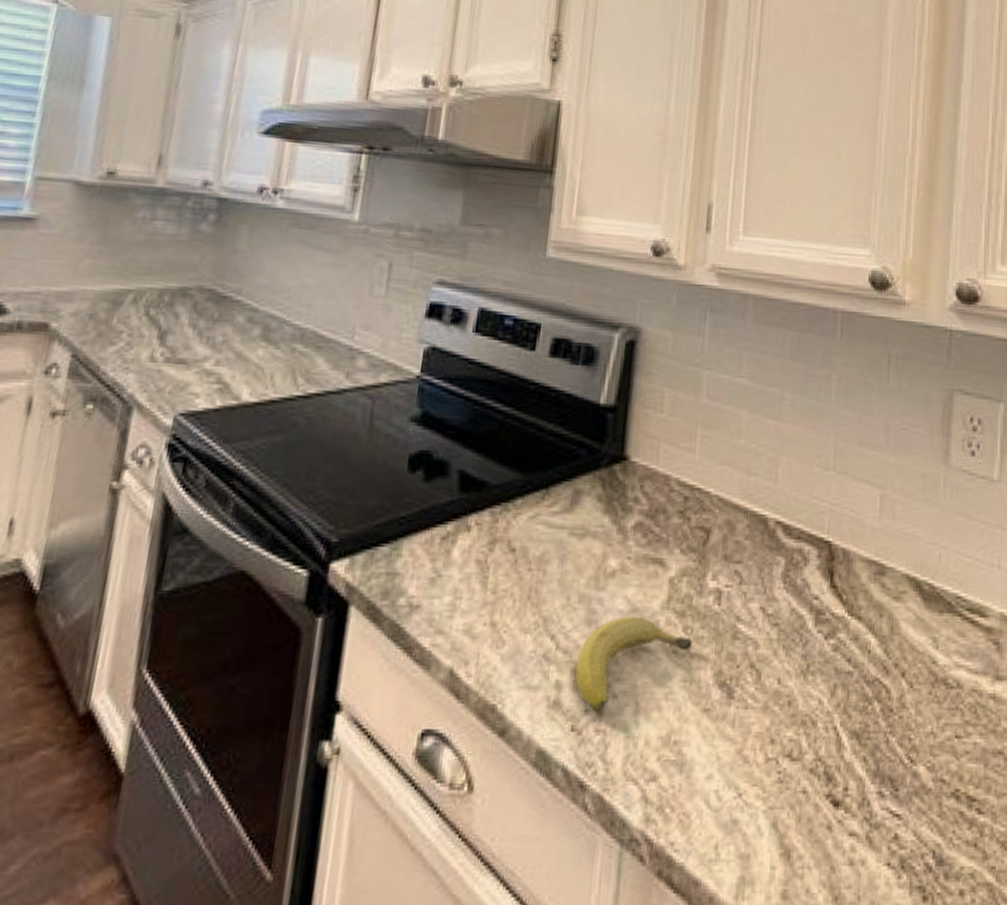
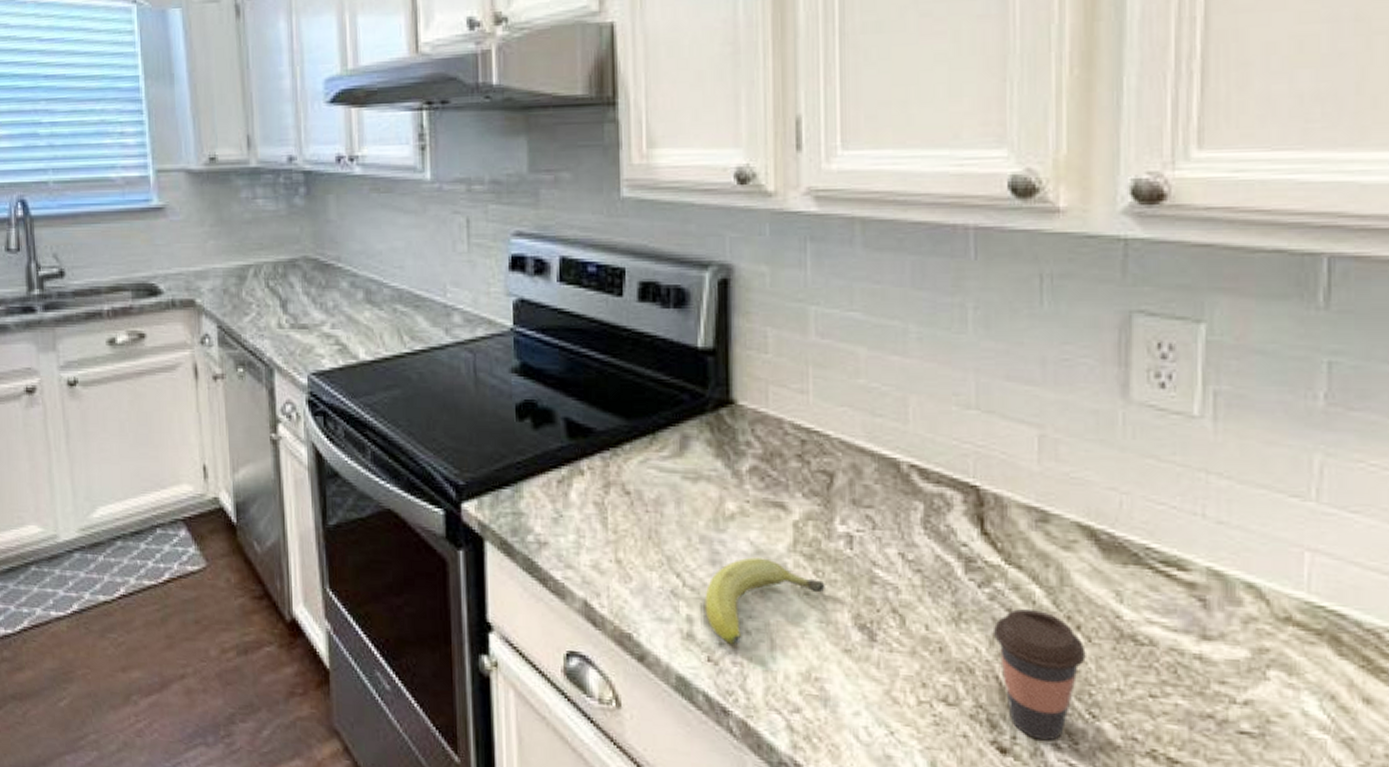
coffee cup: none [834,659,908,790] -> present [992,609,1086,741]

